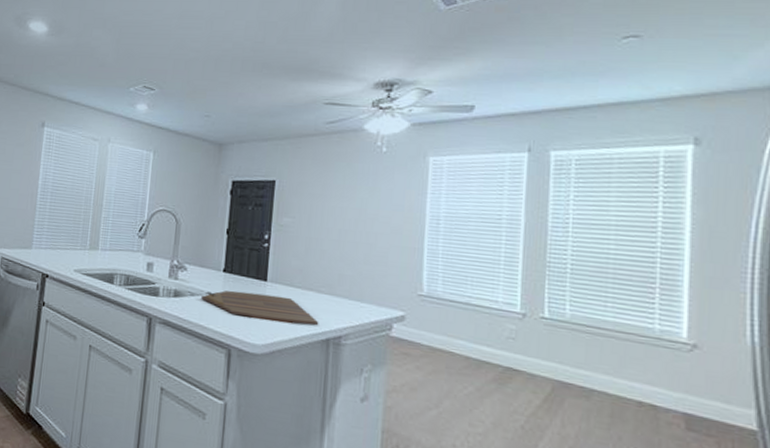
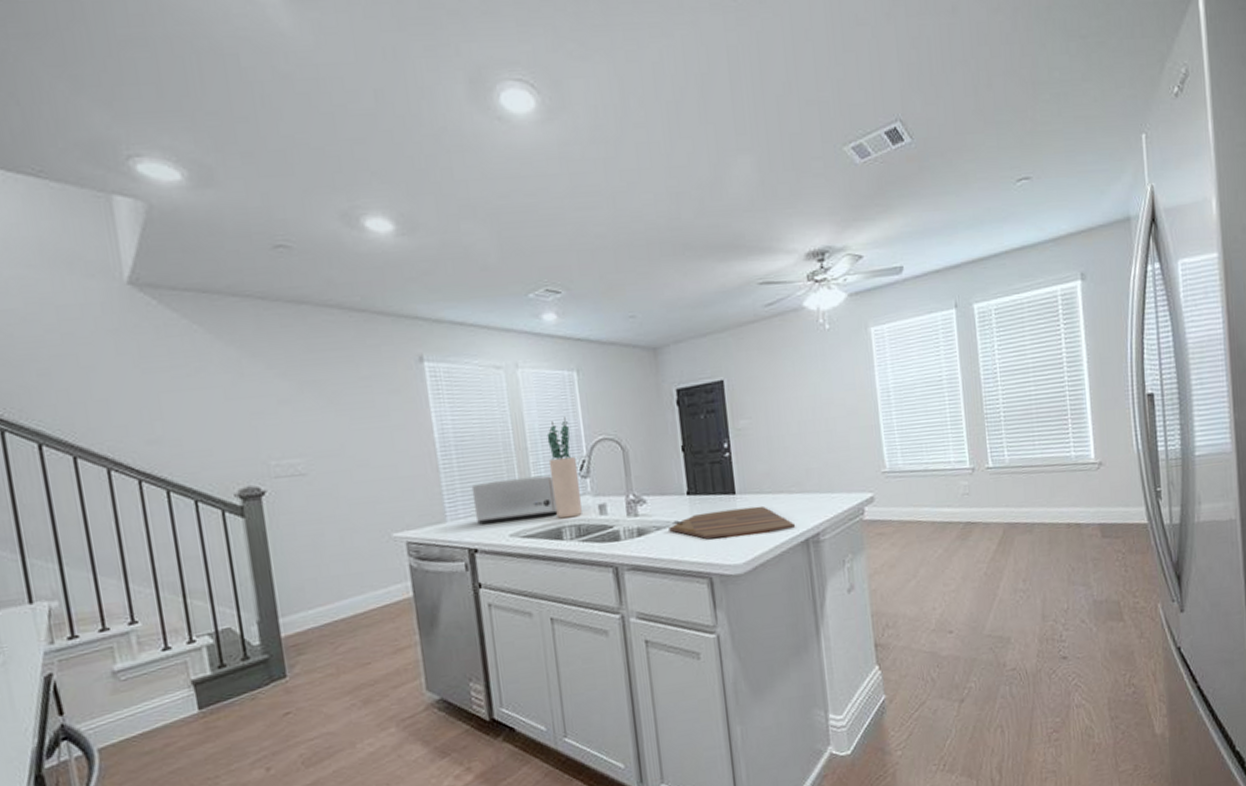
toaster: none [53,224,116,264] -> present [471,474,558,525]
vase: none [113,186,139,269] -> present [547,417,582,519]

